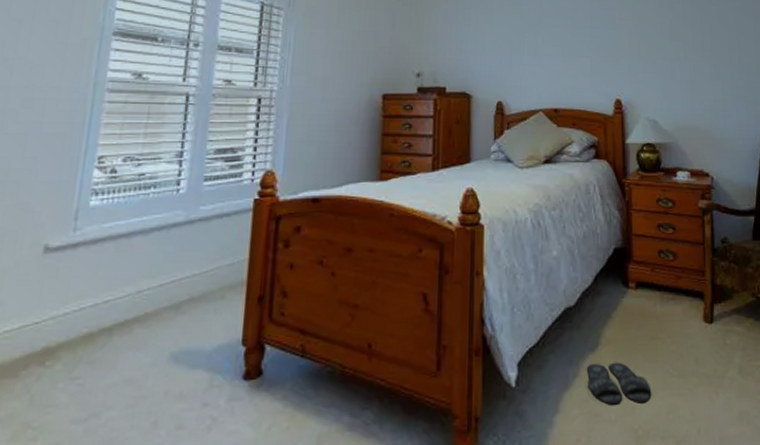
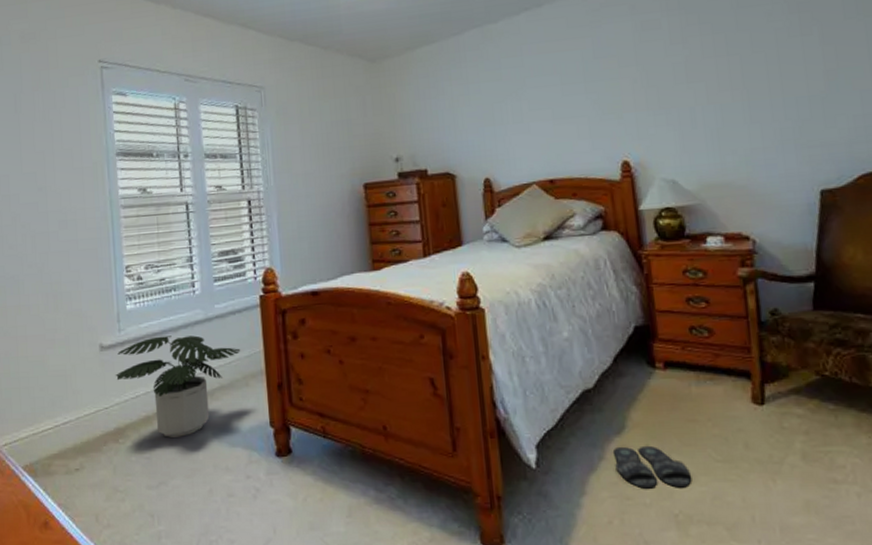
potted plant: none [57,238,222,360] -> present [115,335,241,439]

